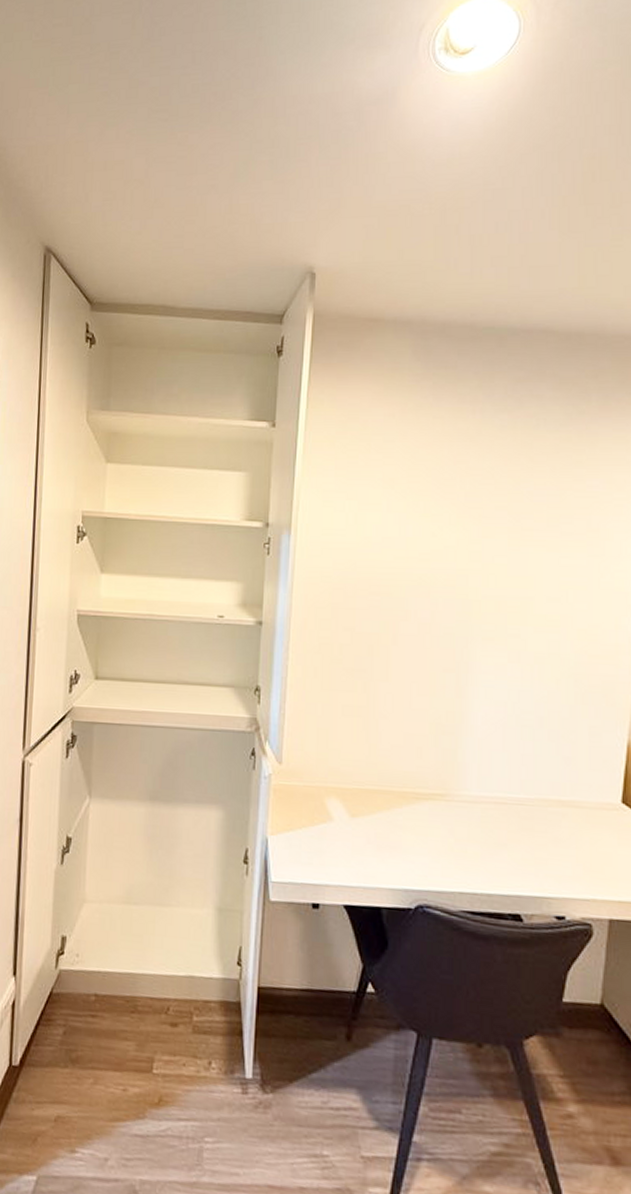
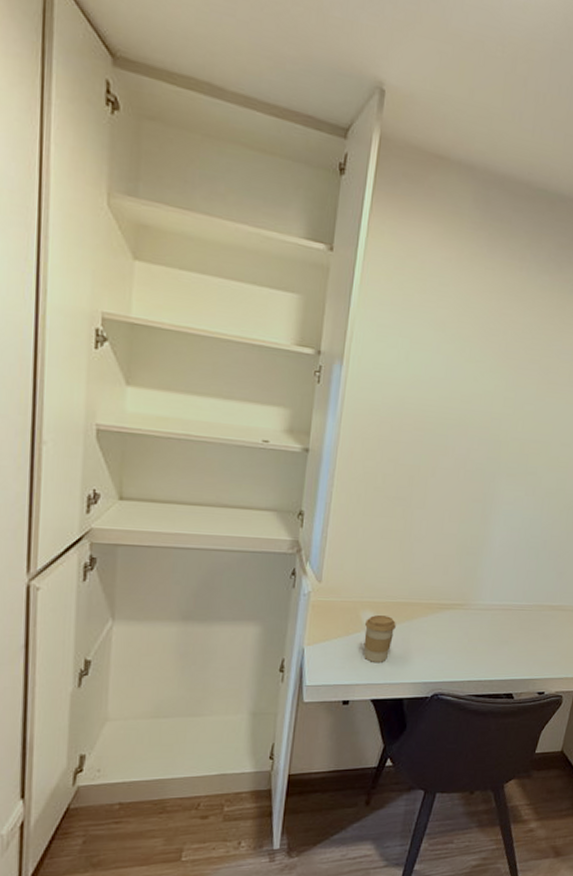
coffee cup: none [331,804,366,861] -> present [363,615,396,662]

